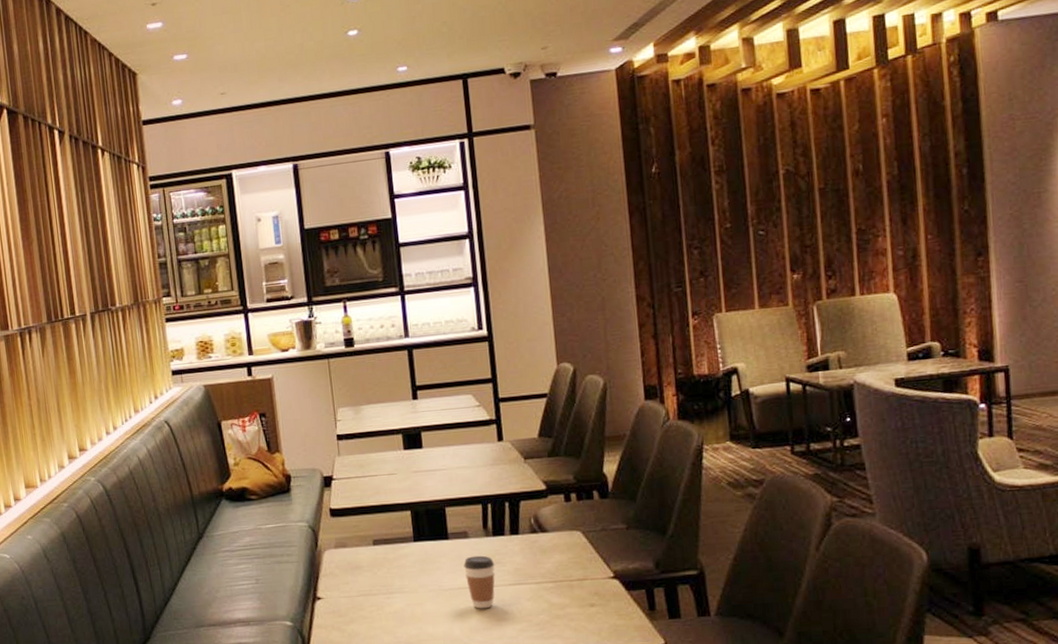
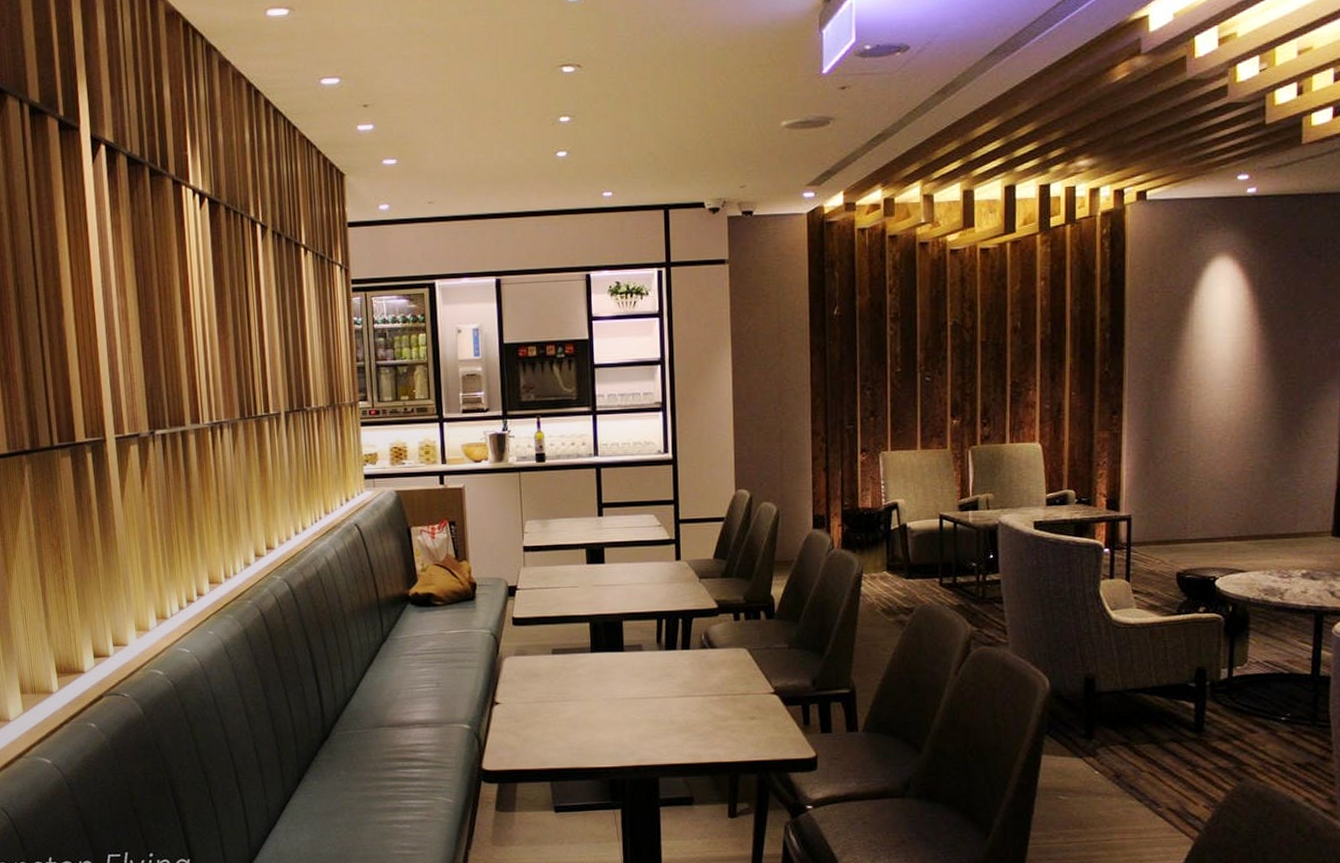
coffee cup: present [463,555,495,609] -> none [636,668,666,719]

